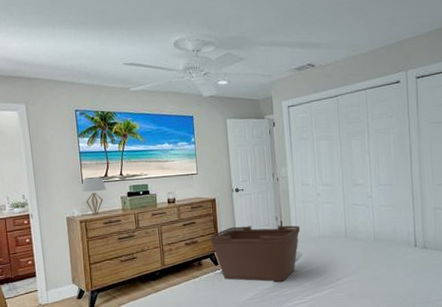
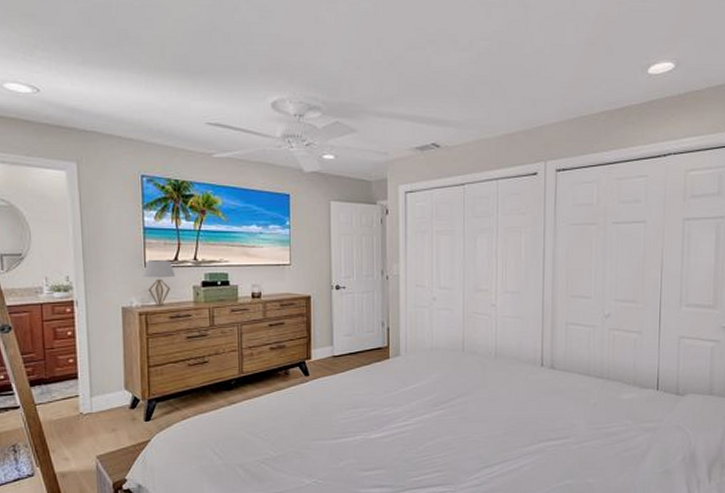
bicycle basket: present [210,224,301,282] -> none [301,330,410,400]

